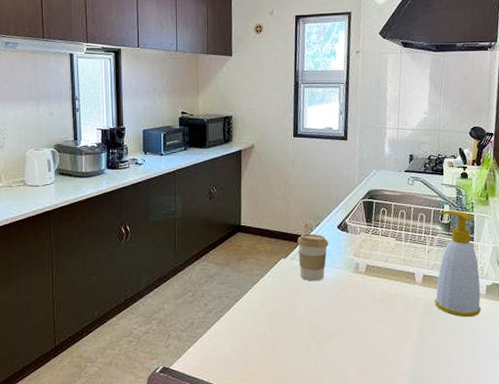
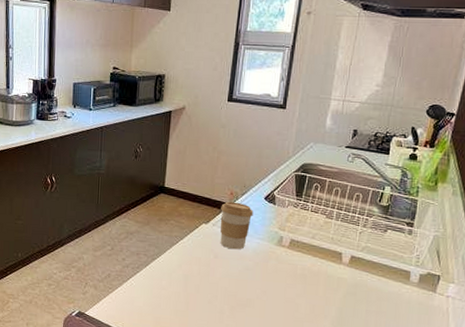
soap bottle: present [434,210,481,318] -> none [360,192,418,304]

